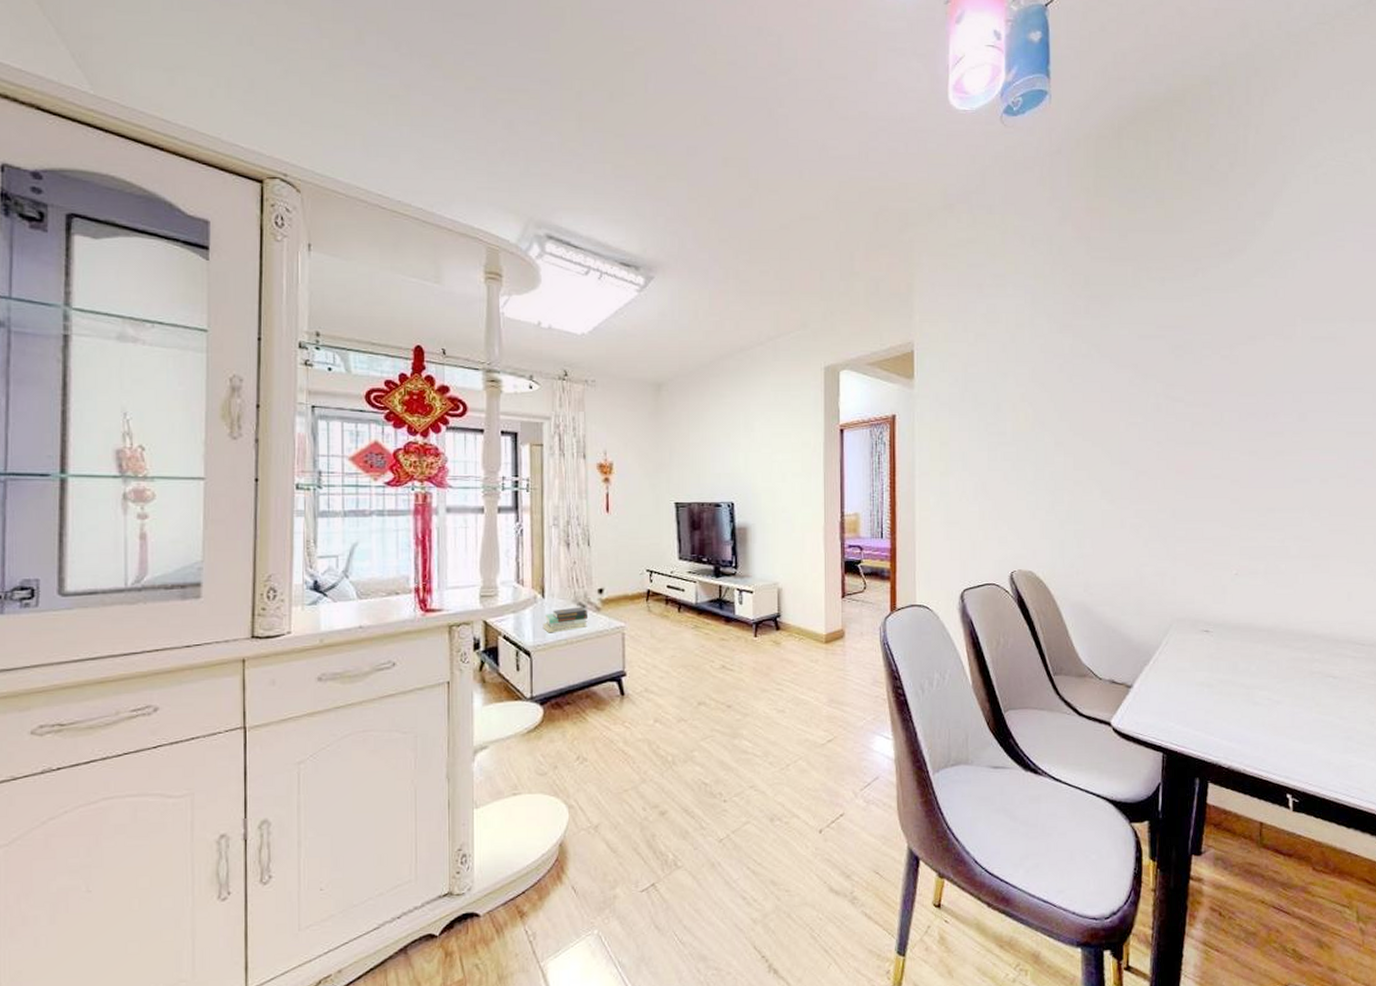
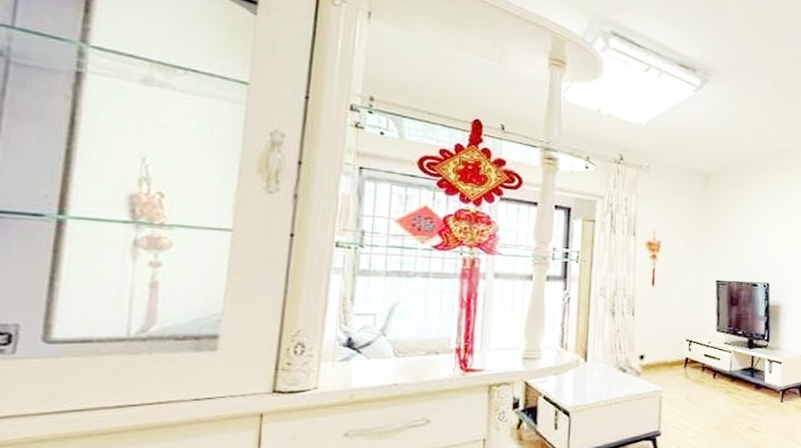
books: present [543,607,587,633] -> none [583,371,628,395]

